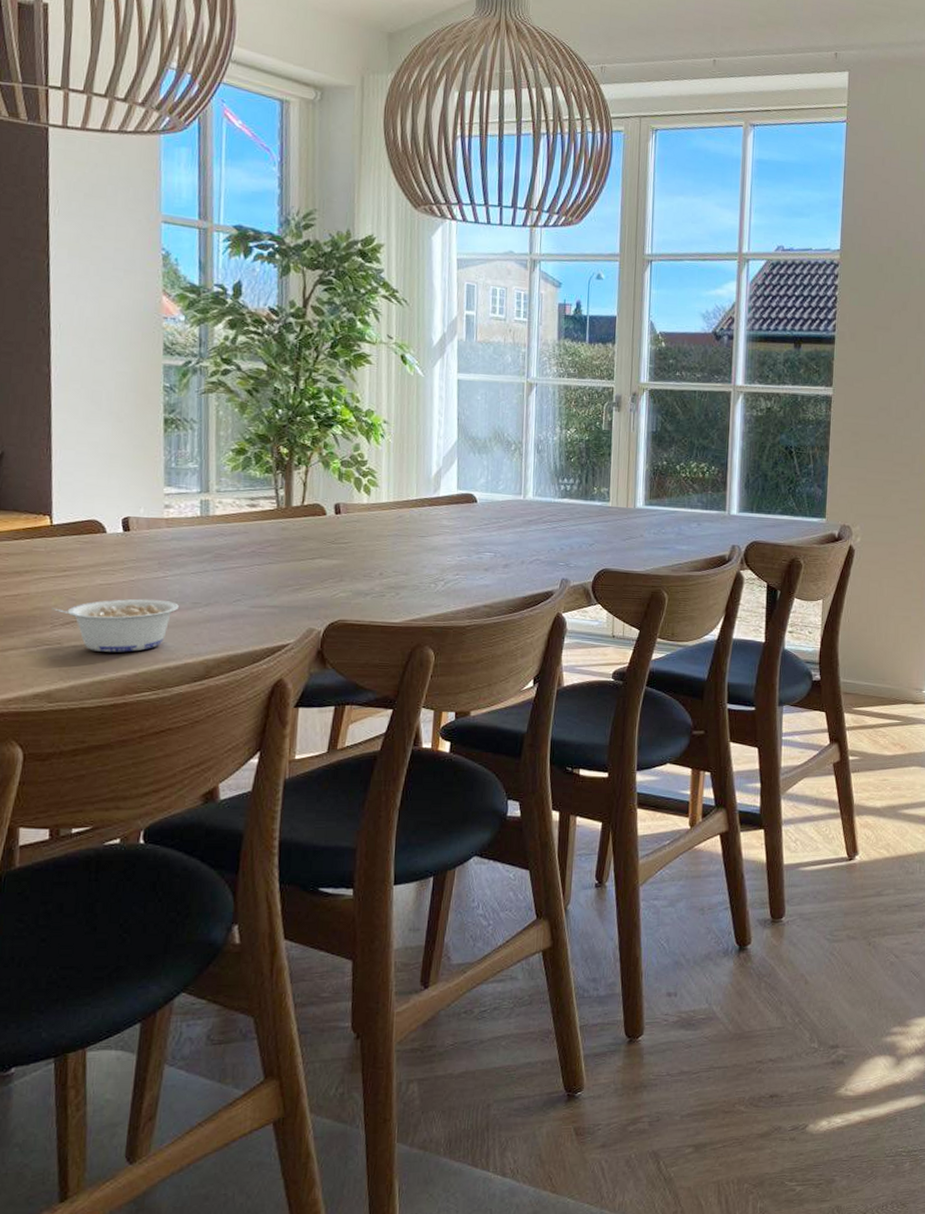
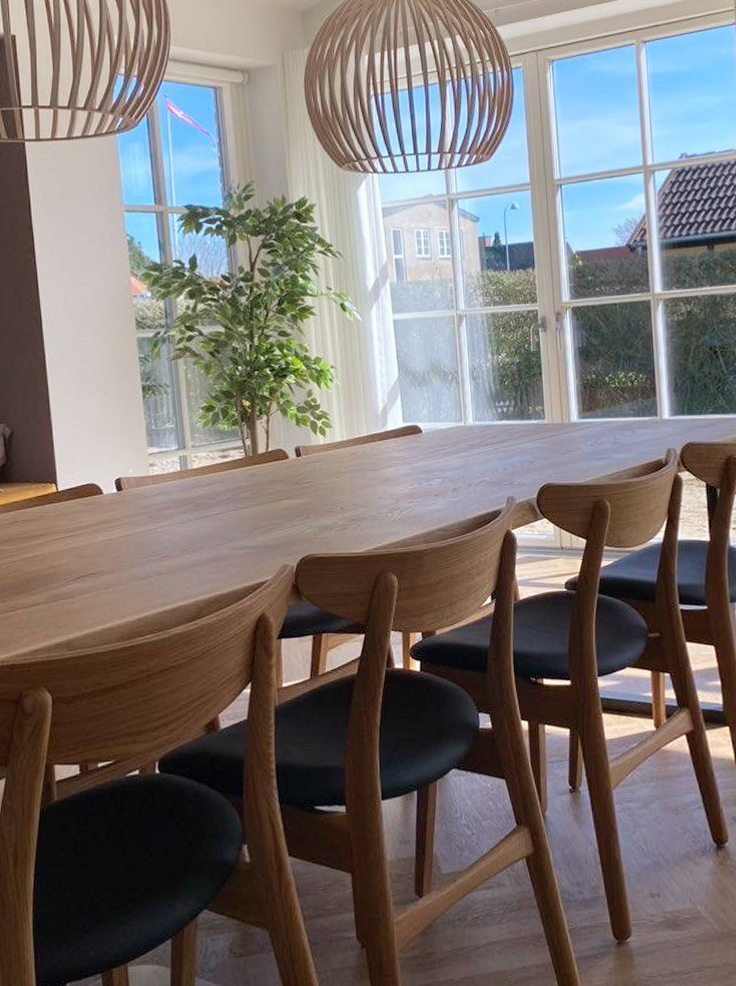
legume: present [51,598,179,652] -> none [64,550,169,601]

